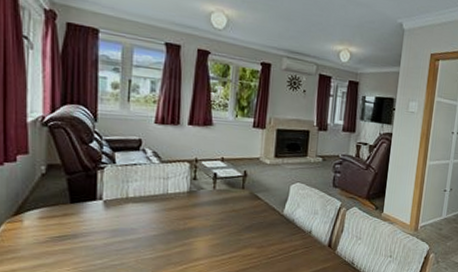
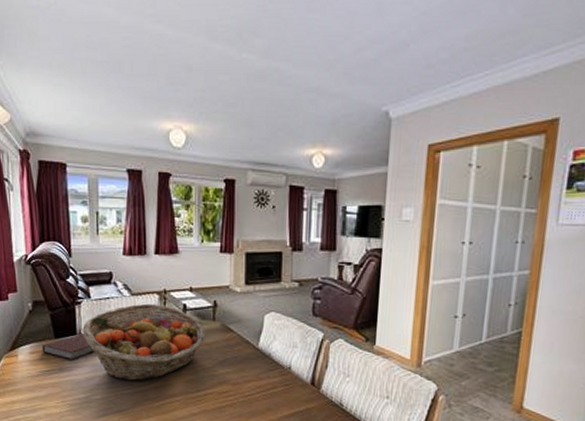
notebook: none [54,198,116,226] -> present [42,332,95,361]
fruit basket: none [103,171,235,246] -> present [82,303,206,381]

